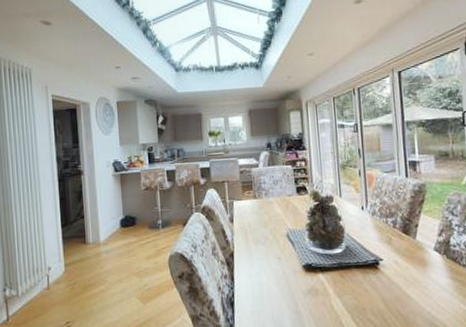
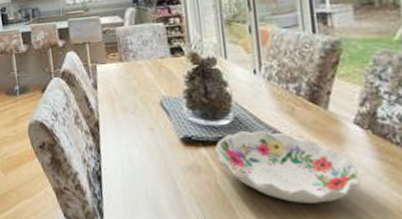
decorative bowl: none [330,256,438,317] -> present [215,129,361,203]

